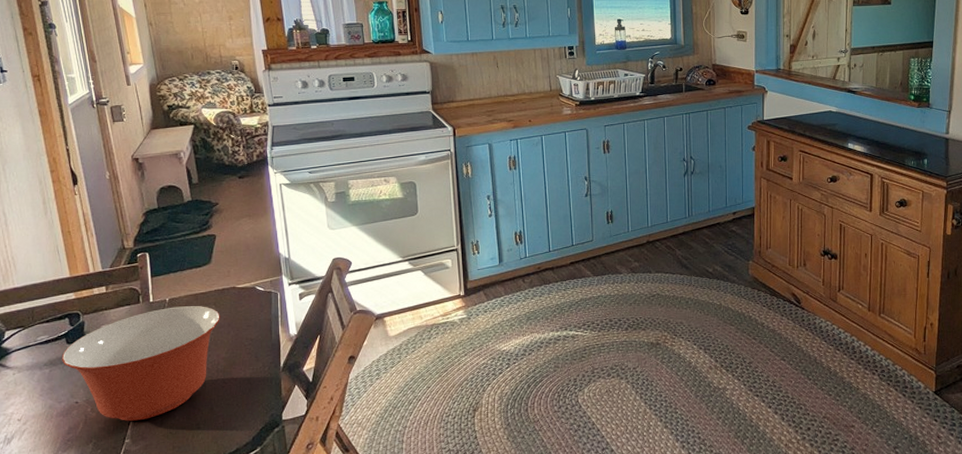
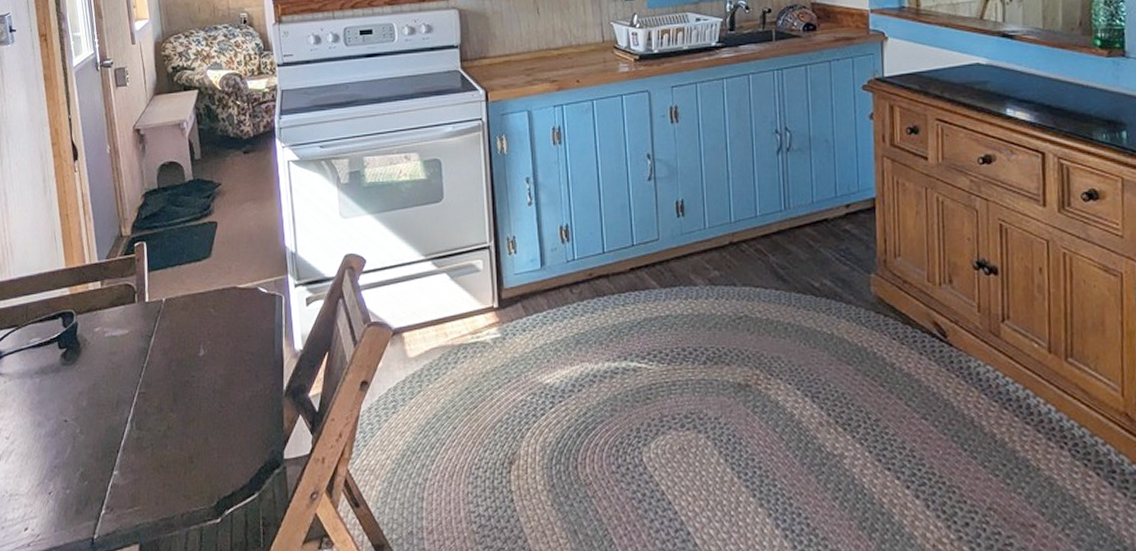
mixing bowl: present [61,306,220,421] -> none [52,309,219,448]

